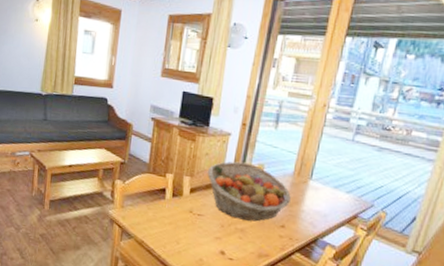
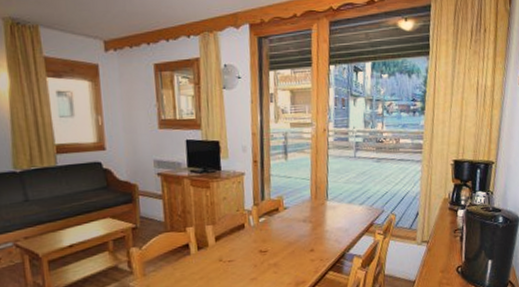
fruit basket: present [207,161,291,222] -> none [228,198,314,255]

